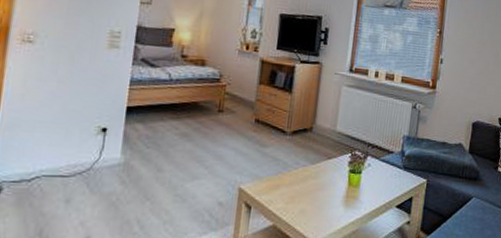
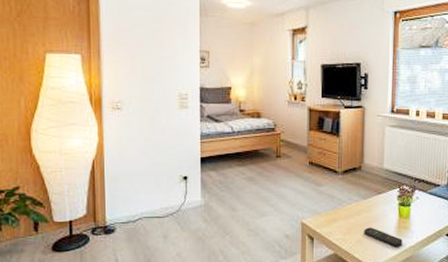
remote control: none [308,196,350,219] -> present [364,227,403,247]

